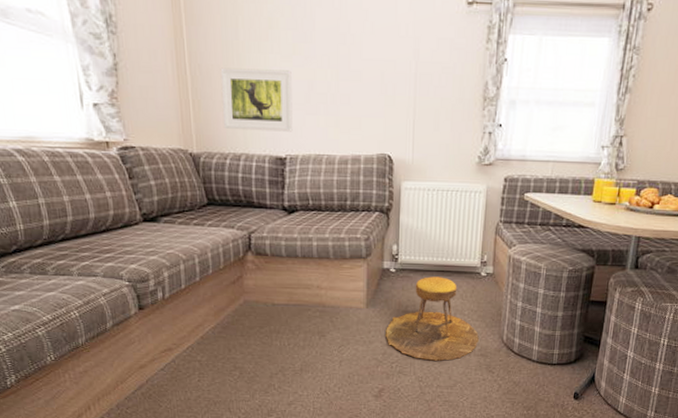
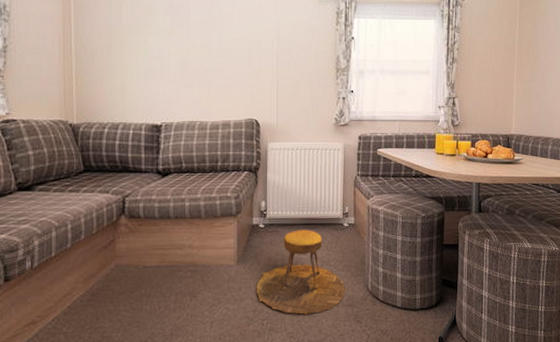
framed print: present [220,67,293,132] -> none [103,48,168,102]

